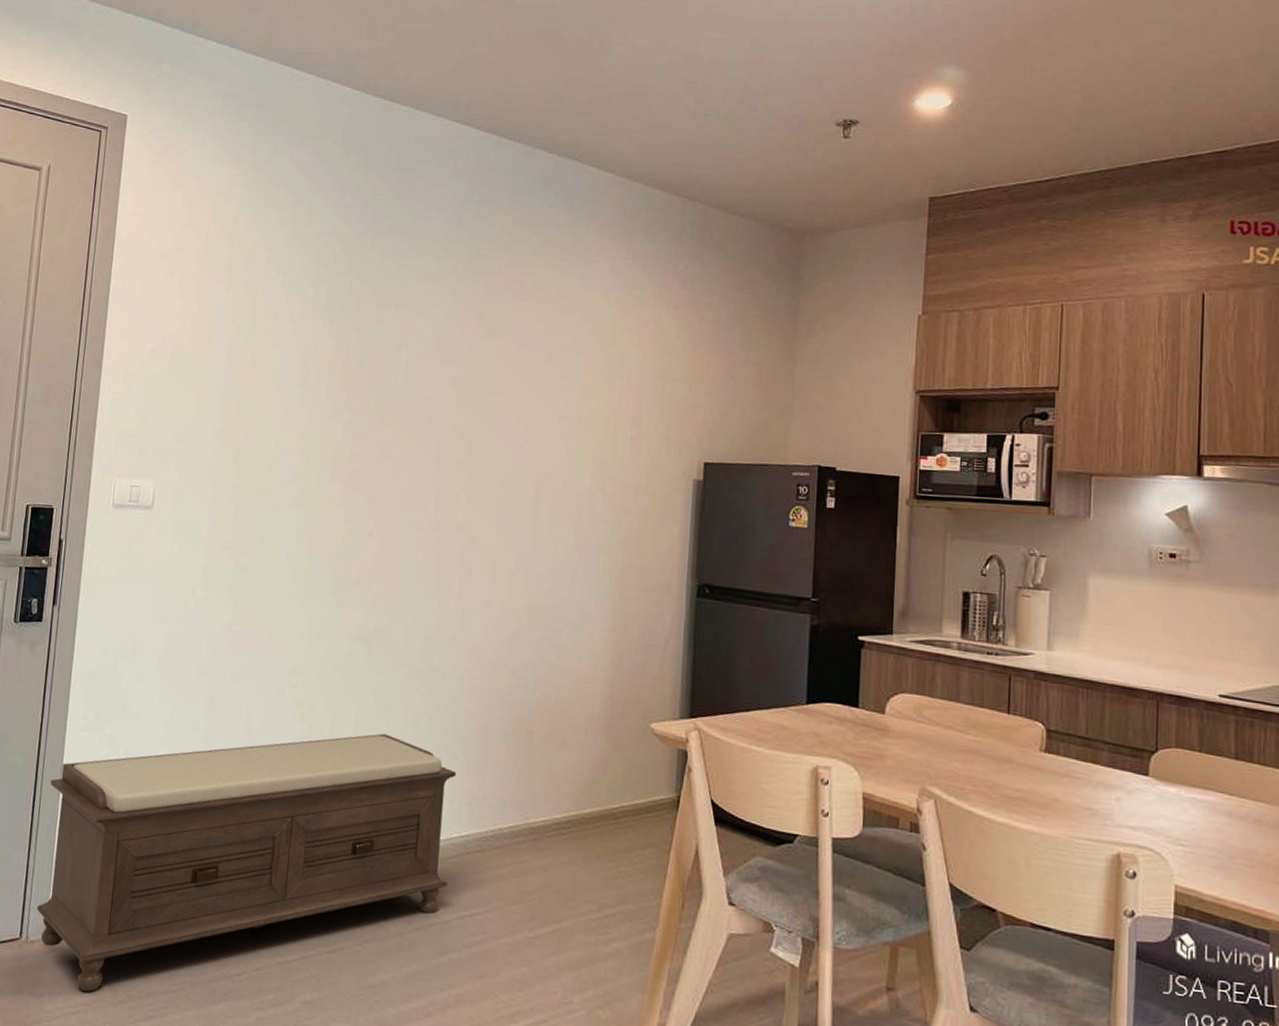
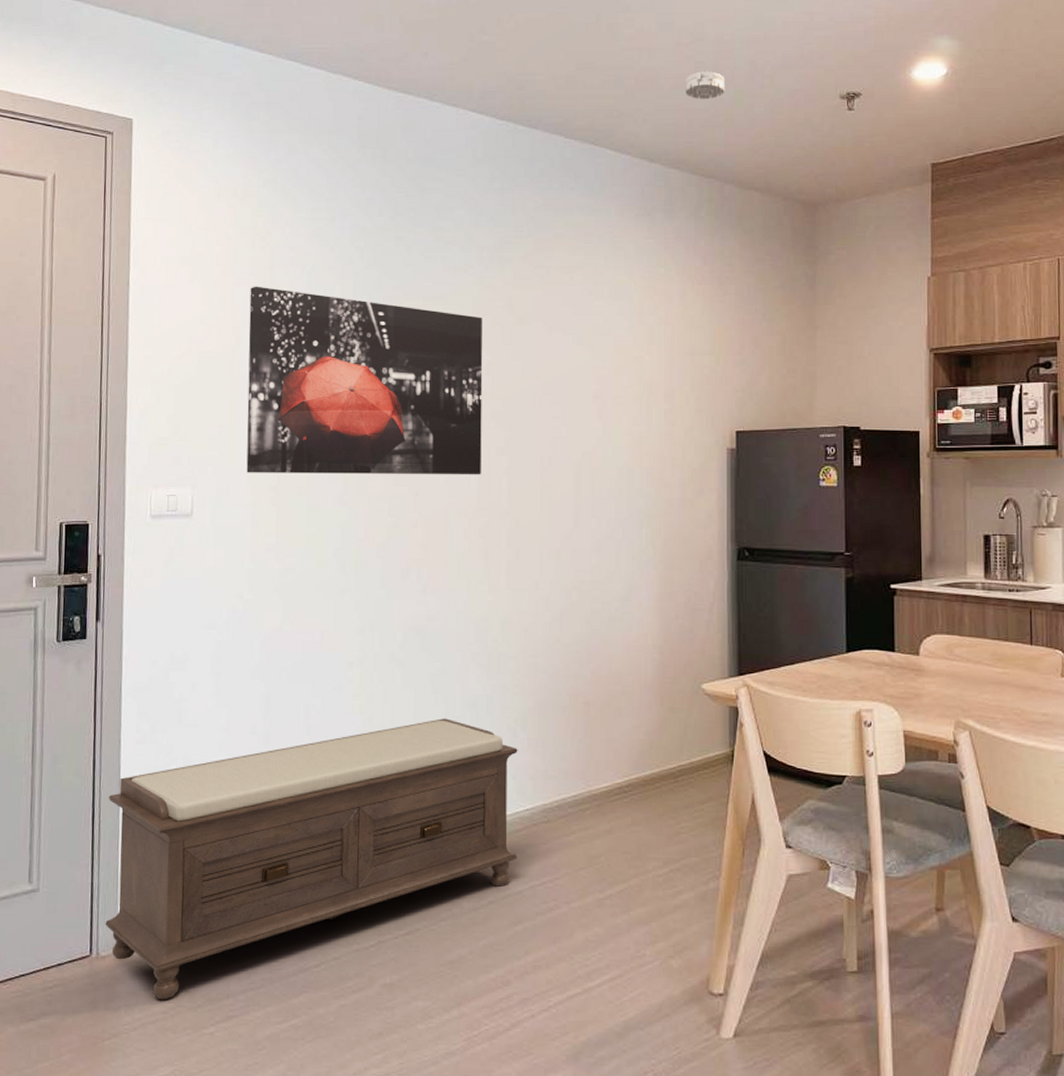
wall art: none [208,284,452,489] -> present [246,286,483,475]
smoke detector: none [675,91,717,121] -> present [686,71,725,100]

